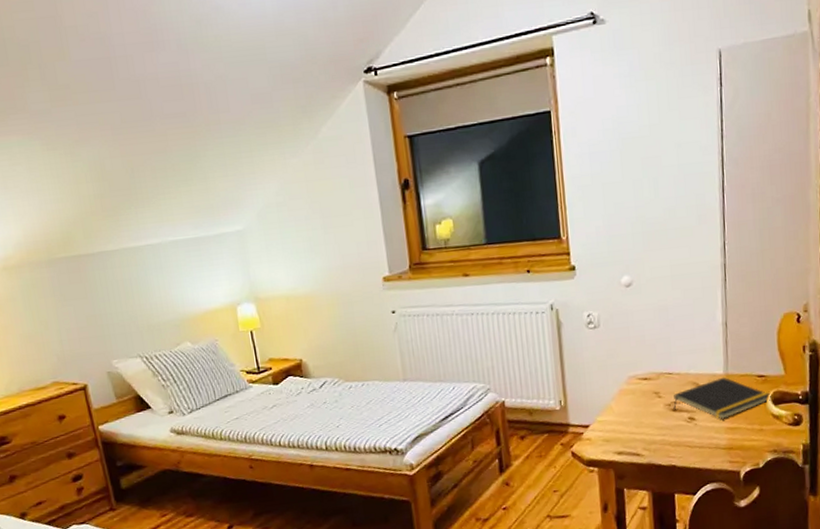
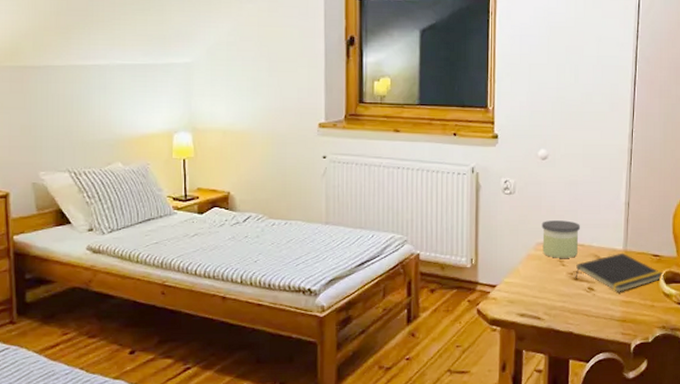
candle: none [632,349,674,391] -> present [541,220,580,258]

